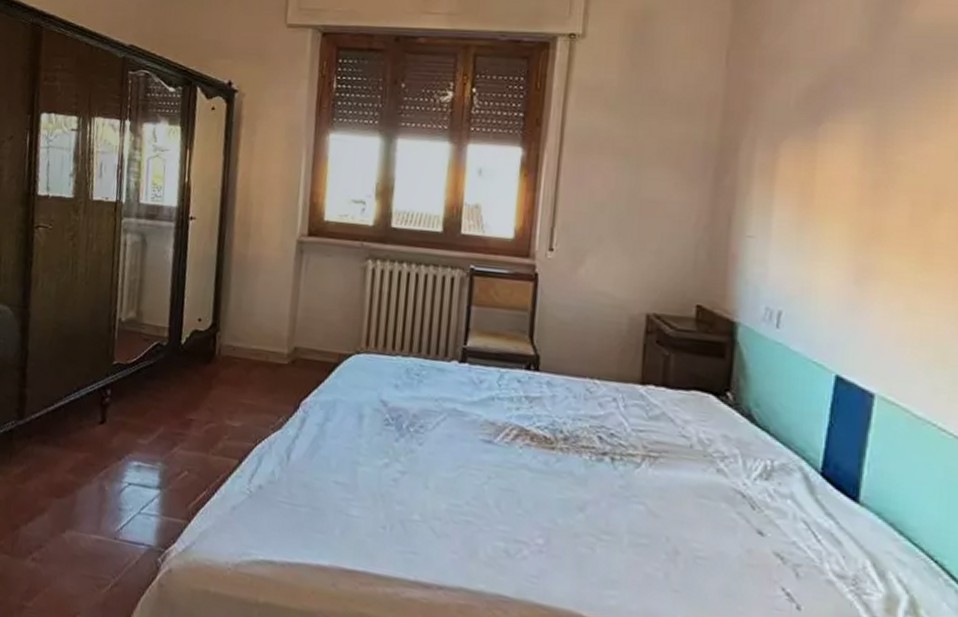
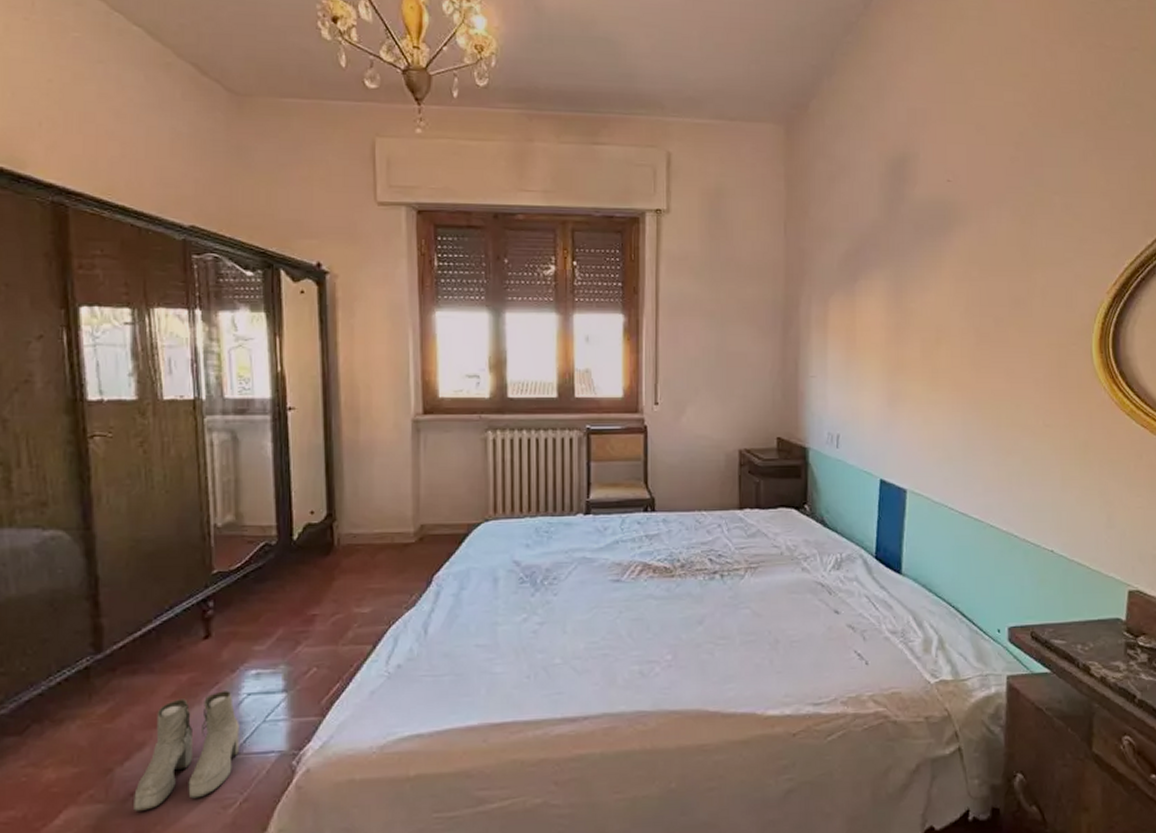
boots: none [30,474,119,572] -> present [134,691,239,812]

